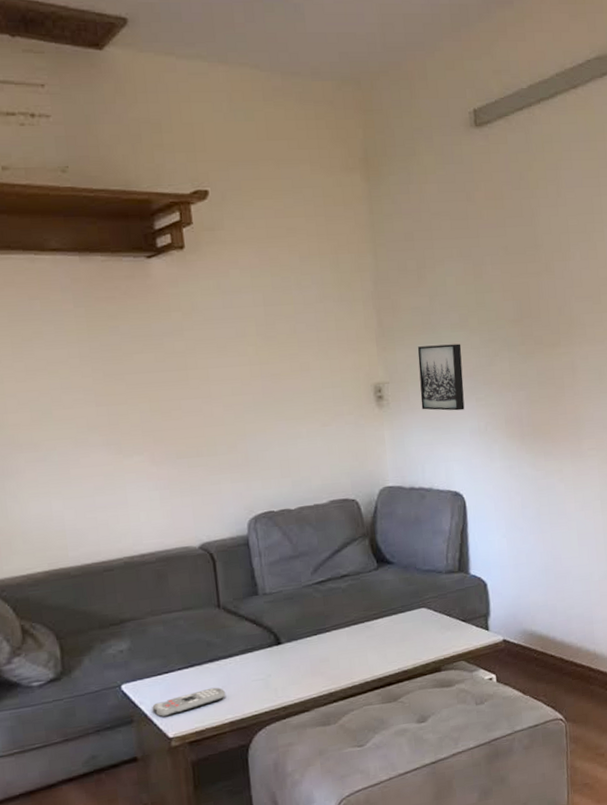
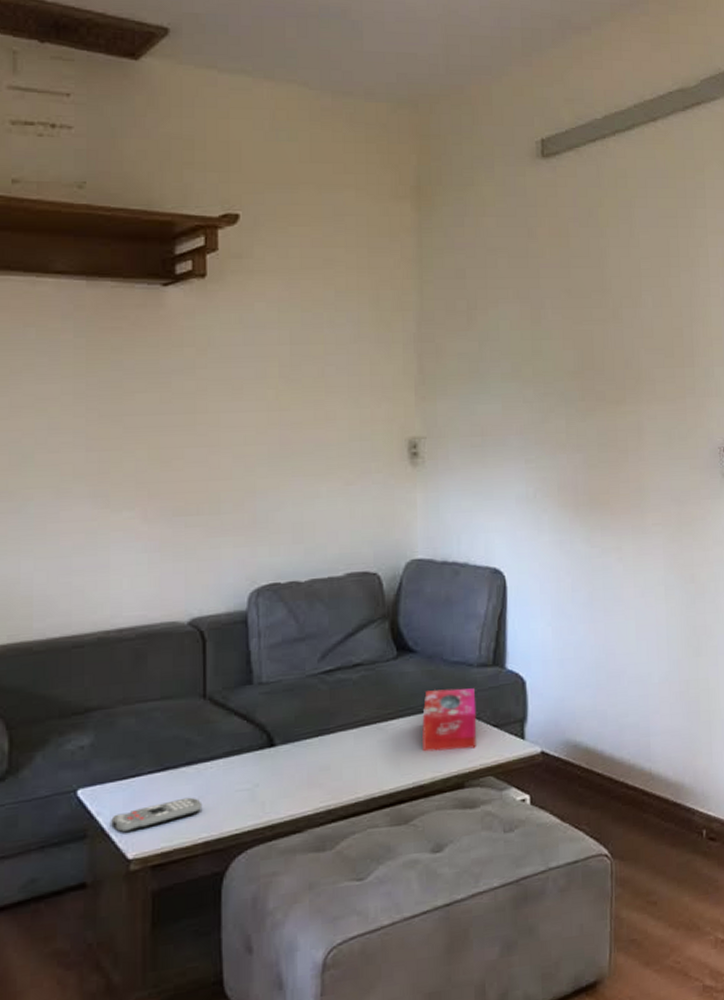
tissue box: none [402,591,449,644] -> present [422,688,477,752]
wall art: present [417,344,465,411] -> none [461,396,512,473]

